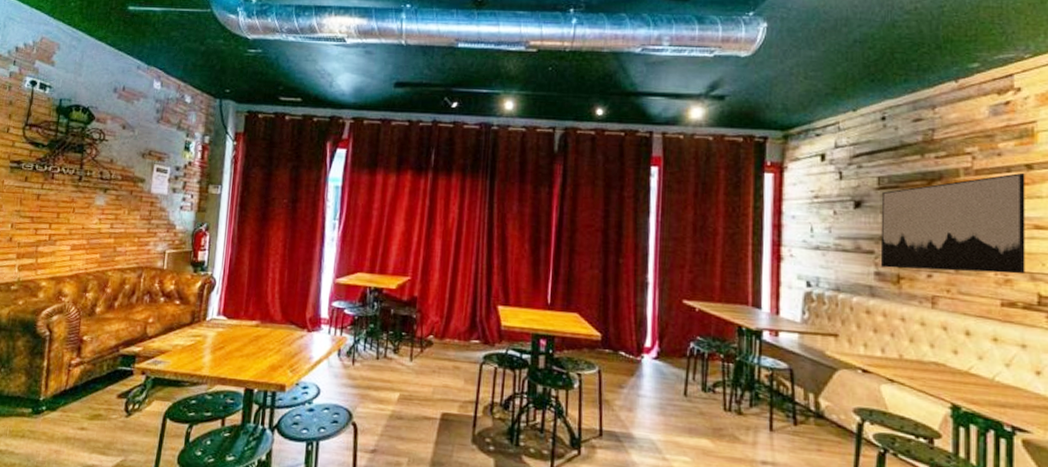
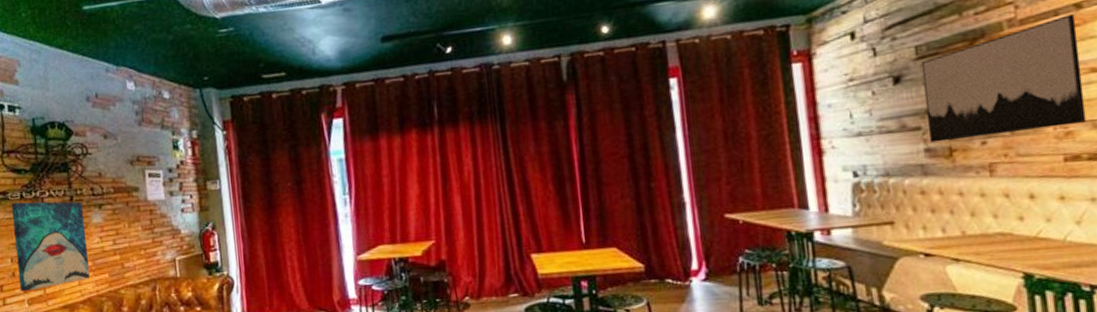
wall art: none [13,173,90,258] -> present [11,201,90,292]

